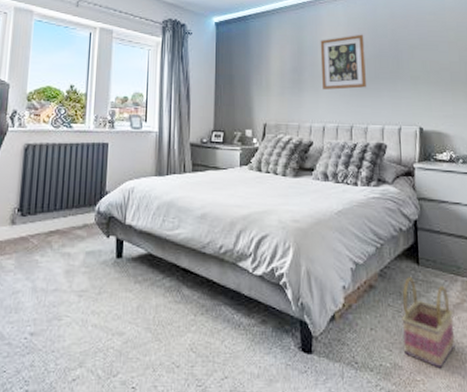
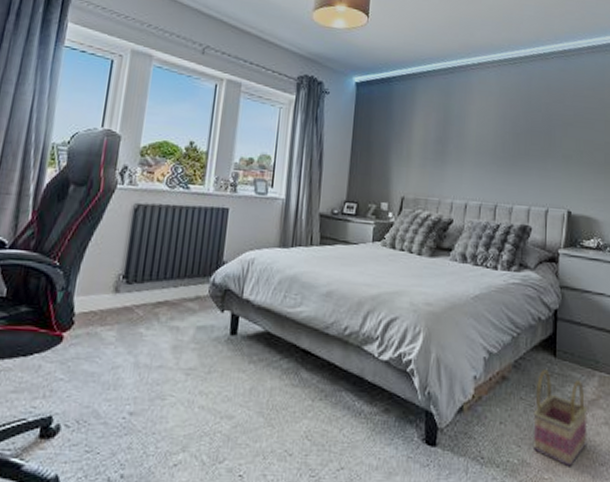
wall art: present [320,34,367,91] -> none [467,106,516,165]

